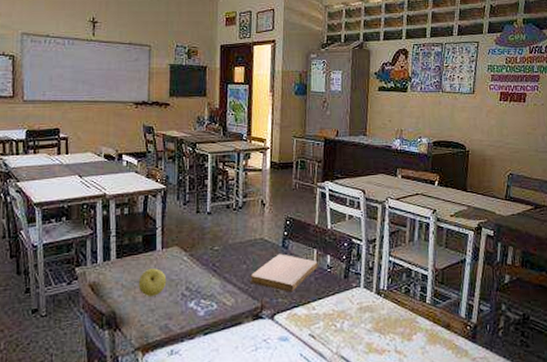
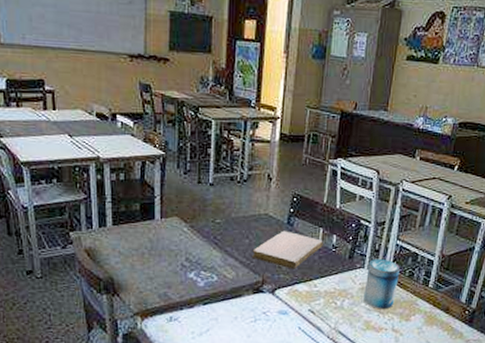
apple: present [138,268,167,296] -> none [136,237,166,265]
beverage can: none [362,276,396,330] -> present [363,258,401,310]

